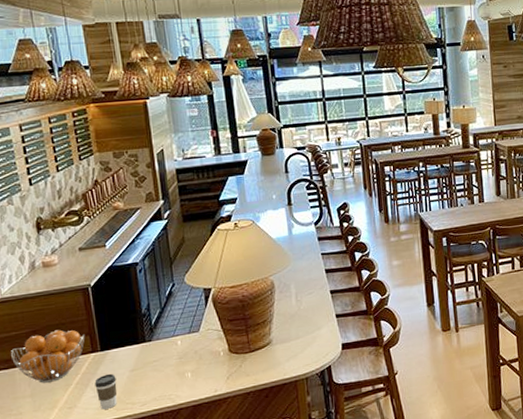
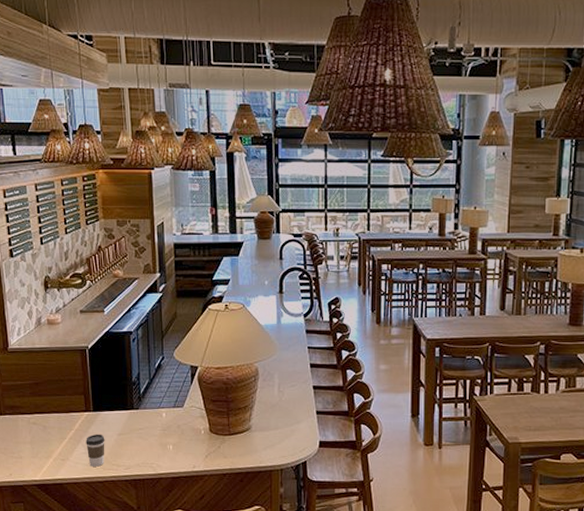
fruit basket: present [11,329,85,383] -> none [16,385,80,433]

